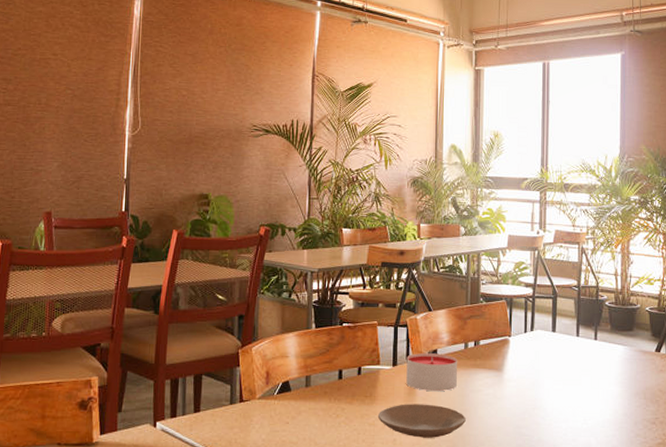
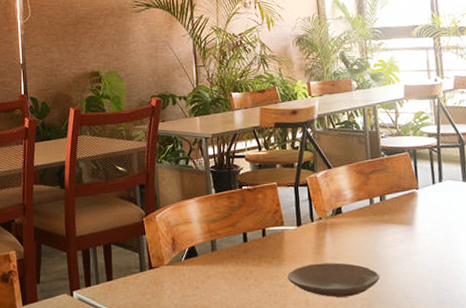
candle: present [406,353,458,391] -> none [310,211,366,249]

